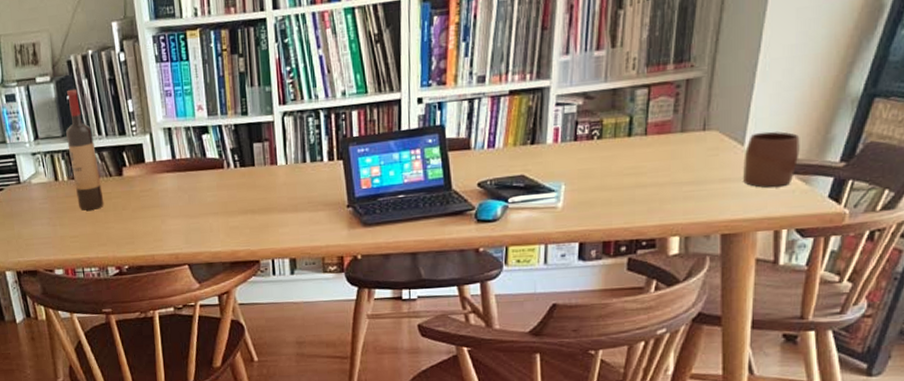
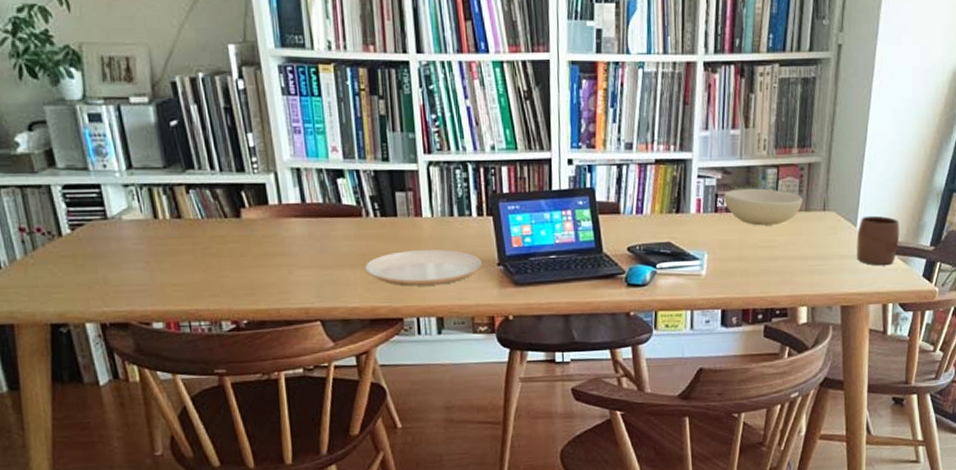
wine bottle: present [65,88,104,211] -> none [167,114,218,255]
plate: none [226,194,332,231] -> present [364,249,482,286]
bowl: none [585,111,678,152] -> present [724,188,803,226]

